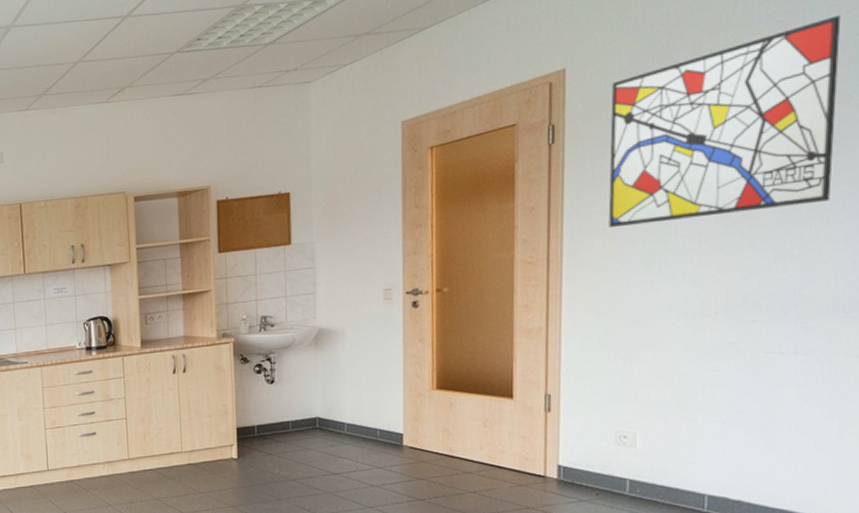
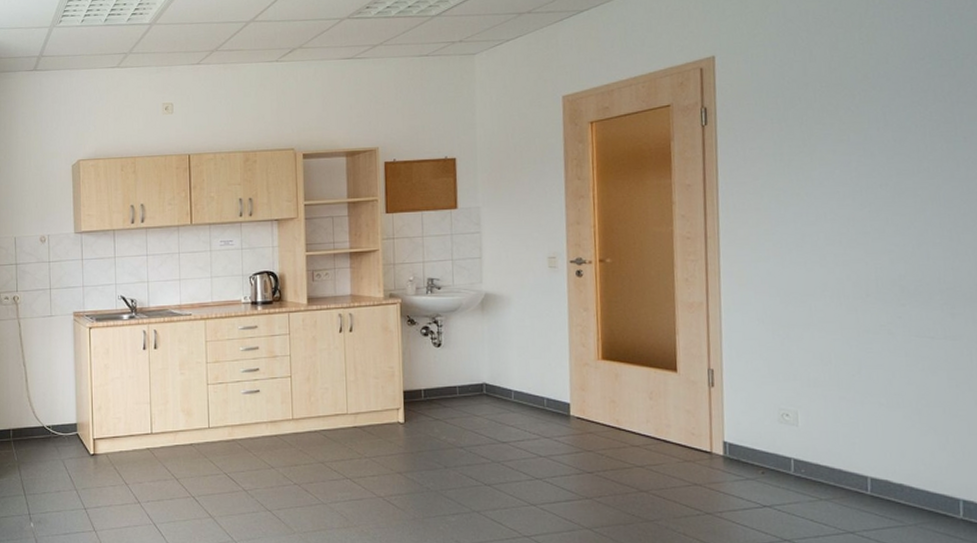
wall art: present [608,15,841,228] -> none [758,23,965,209]

